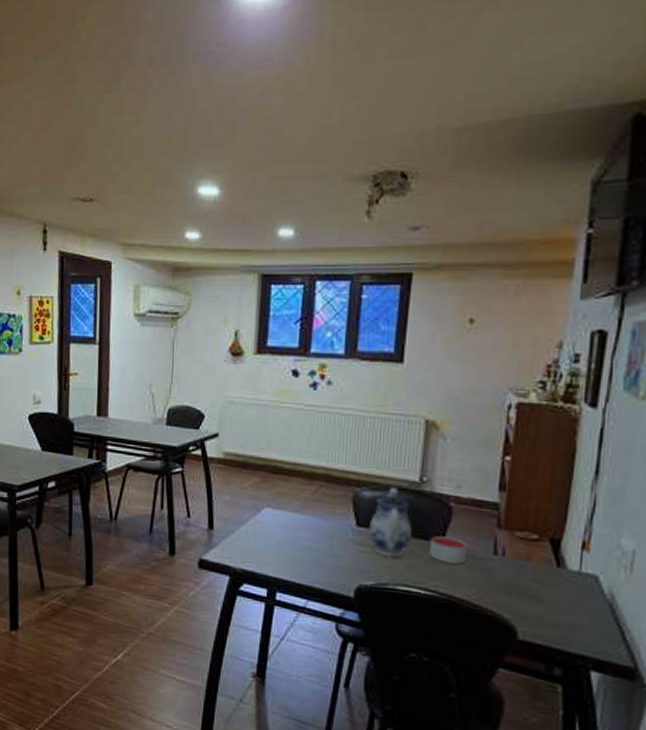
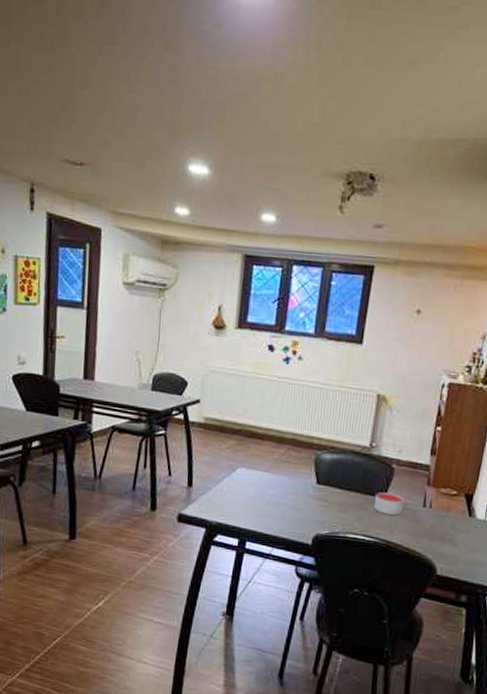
teapot: present [368,488,413,558] -> none [325,451,362,511]

